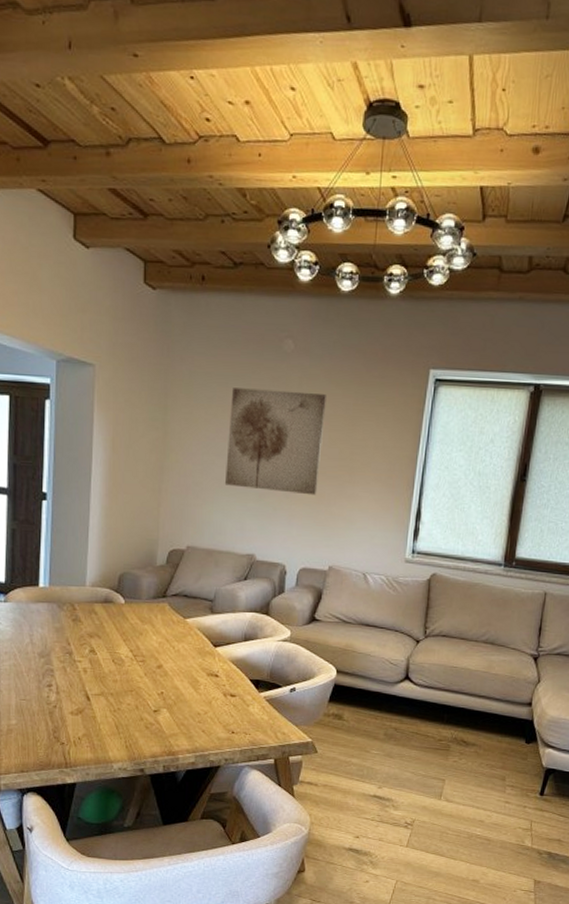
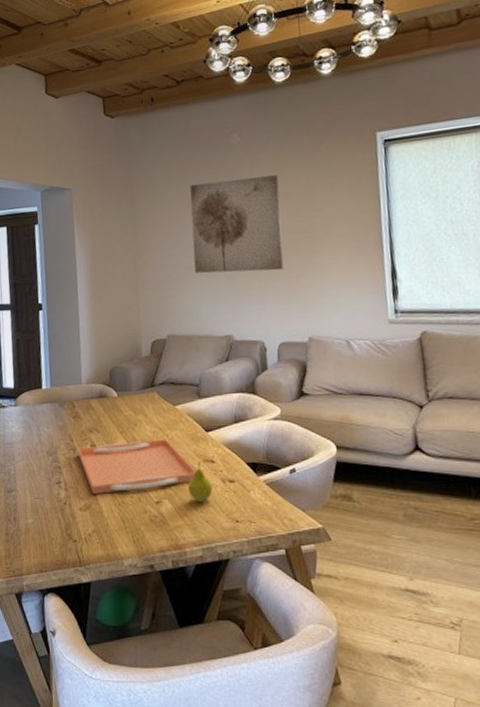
serving tray: none [74,650,199,699] -> present [77,439,196,494]
fruit: none [189,675,213,713] -> present [188,461,213,502]

